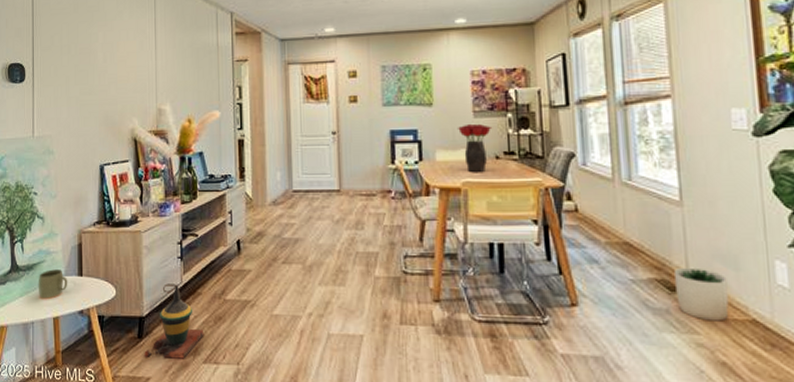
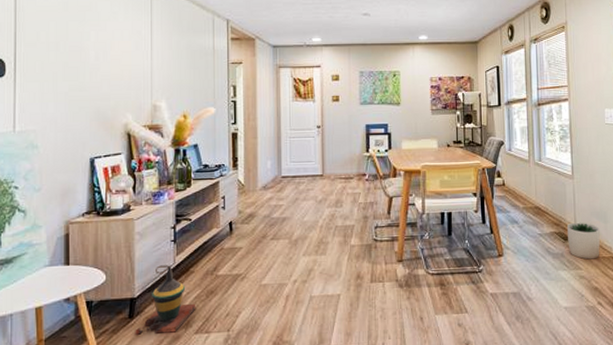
mug: present [38,269,68,300] -> none [18,260,53,292]
bouquet: present [457,123,493,173] -> none [418,119,446,159]

